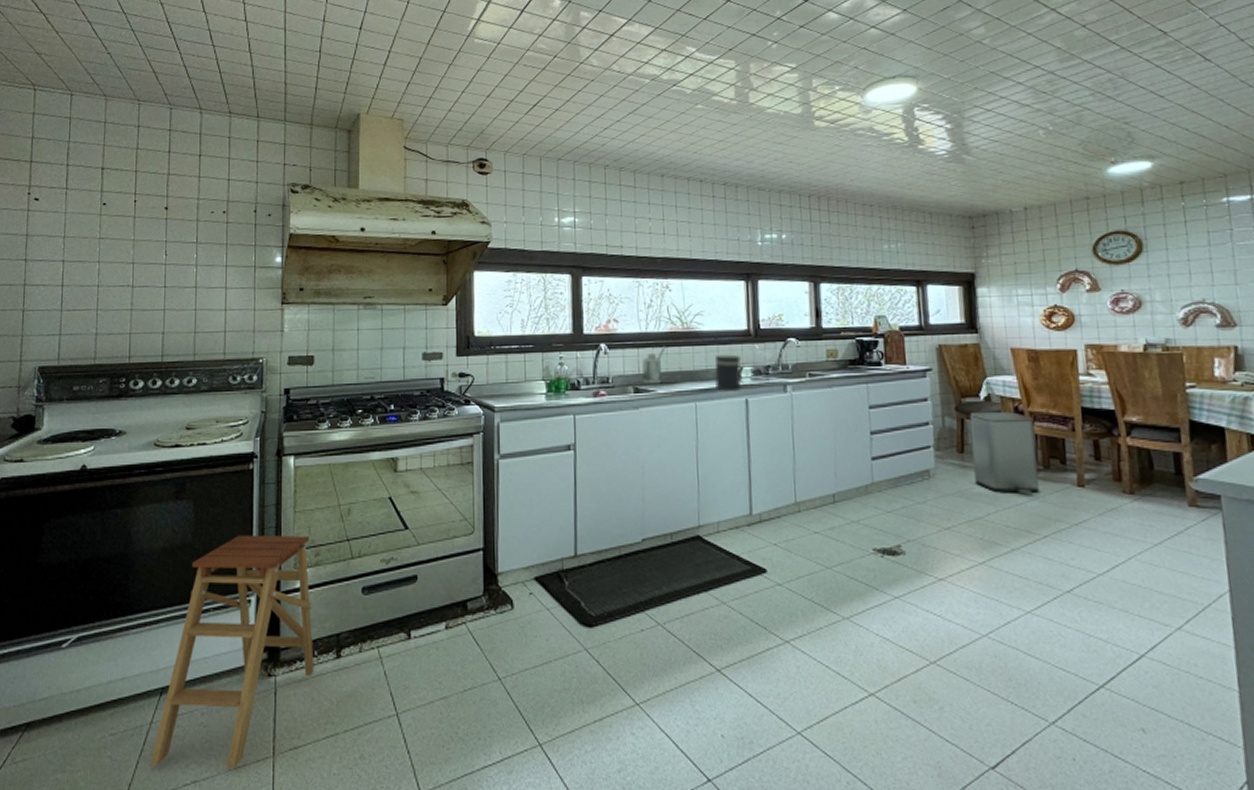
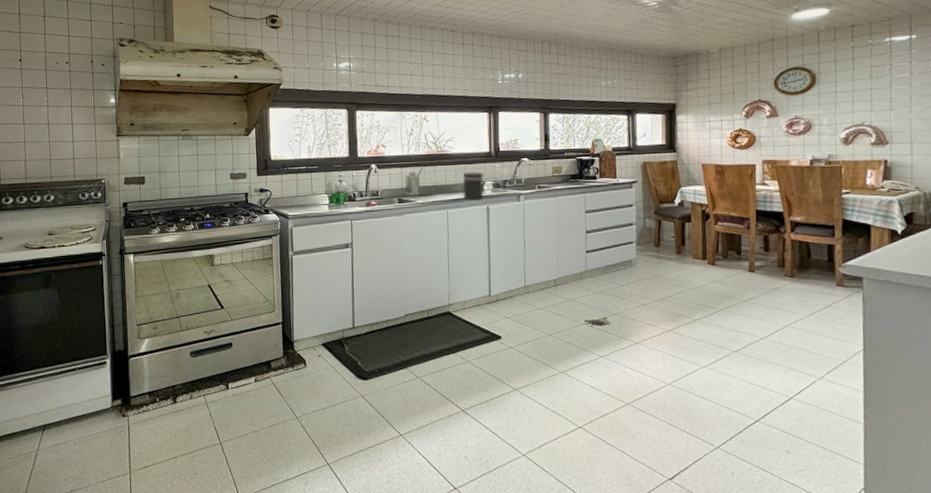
step ladder: present [150,534,314,770] -> none [39,314,157,482]
pedal bin: present [969,411,1040,493] -> none [665,214,719,278]

